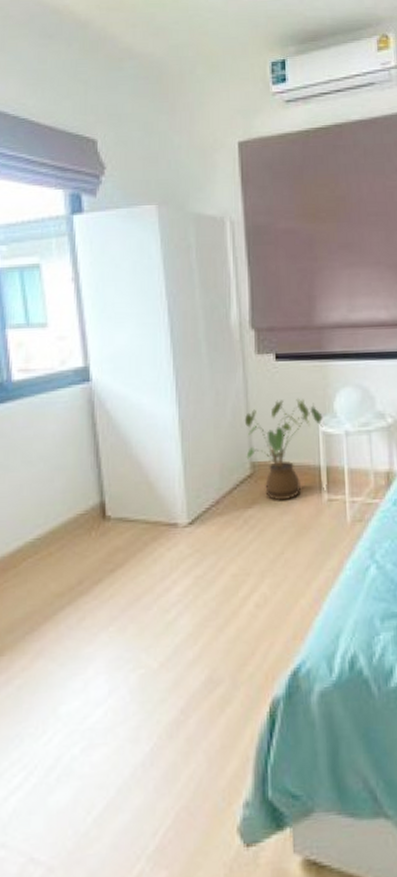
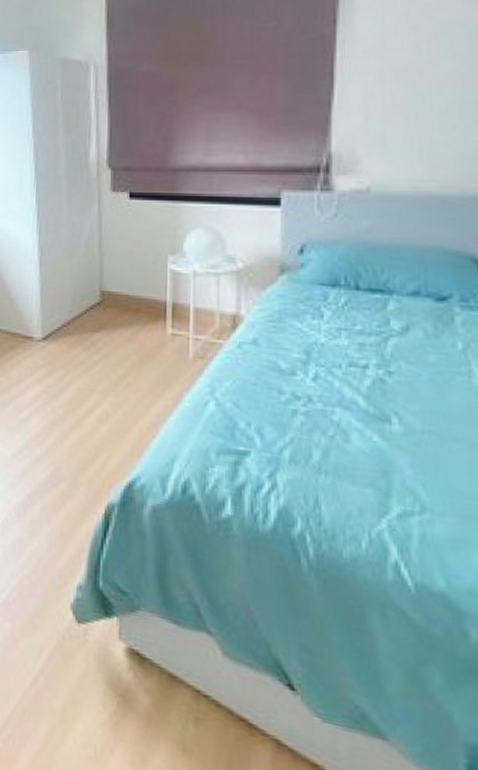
house plant: present [244,398,324,500] -> none [96,235,173,329]

